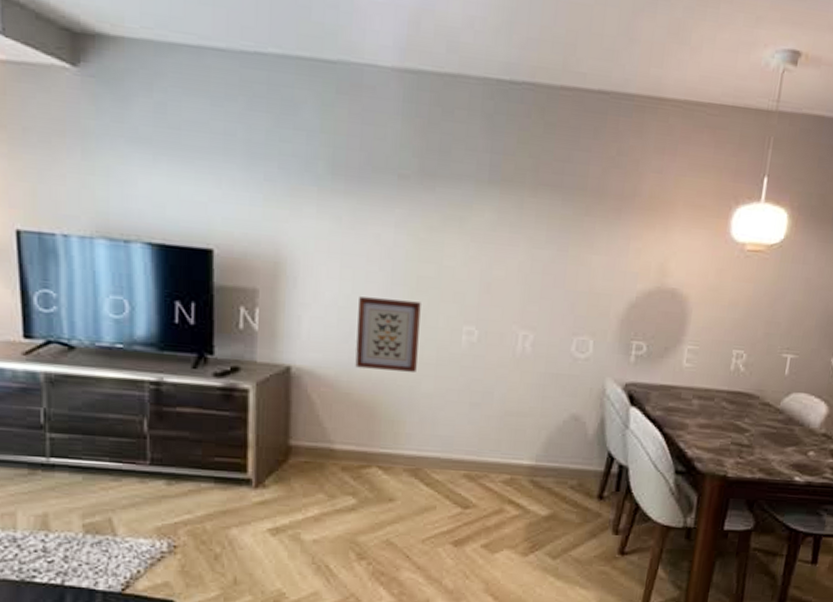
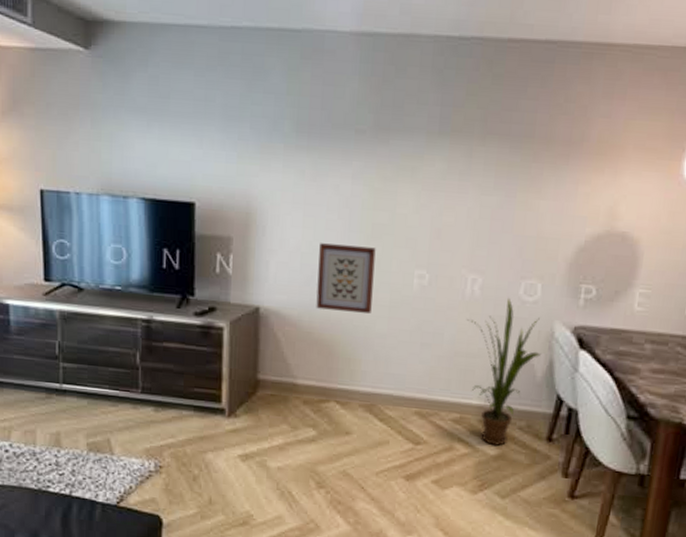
house plant: none [518,354,593,507] -> present [467,297,542,447]

